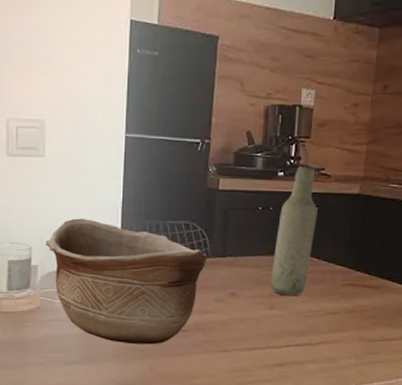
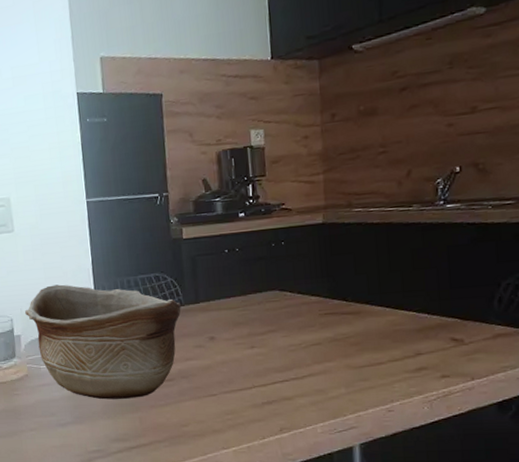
bottle: present [271,165,318,296] -> none [246,203,285,333]

